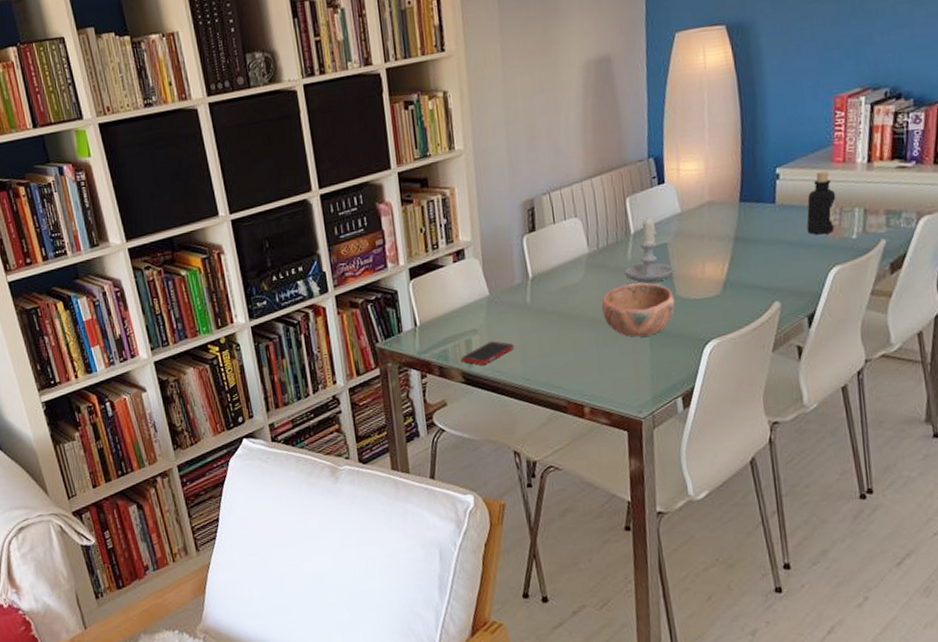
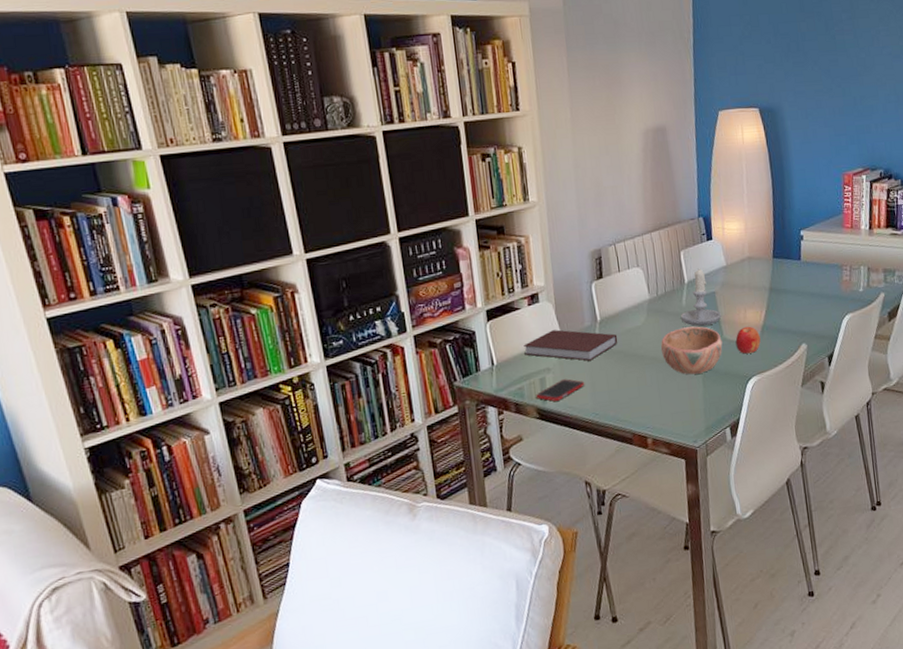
notebook: none [448,288,552,322] -> present [523,329,618,361]
fruit: none [691,281,722,314] -> present [735,326,761,354]
bottle: present [806,171,836,235] -> none [825,235,847,288]

